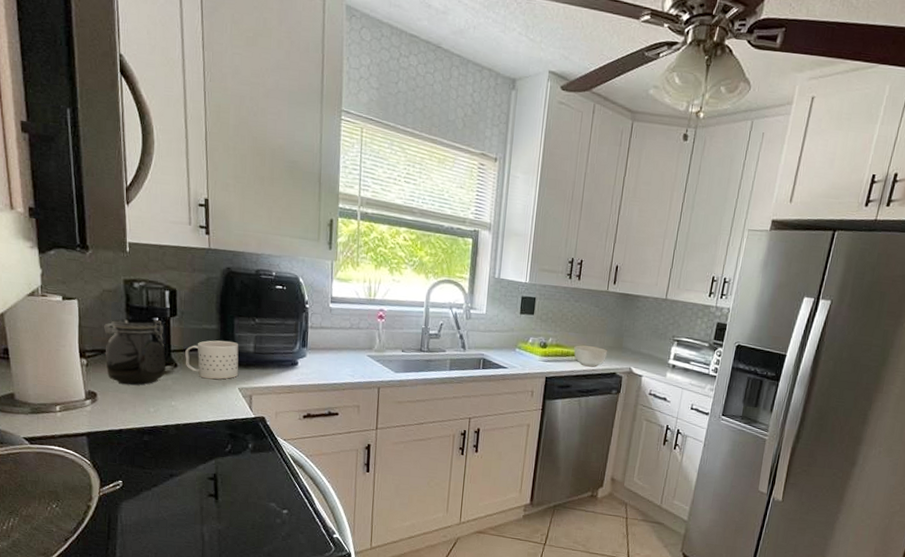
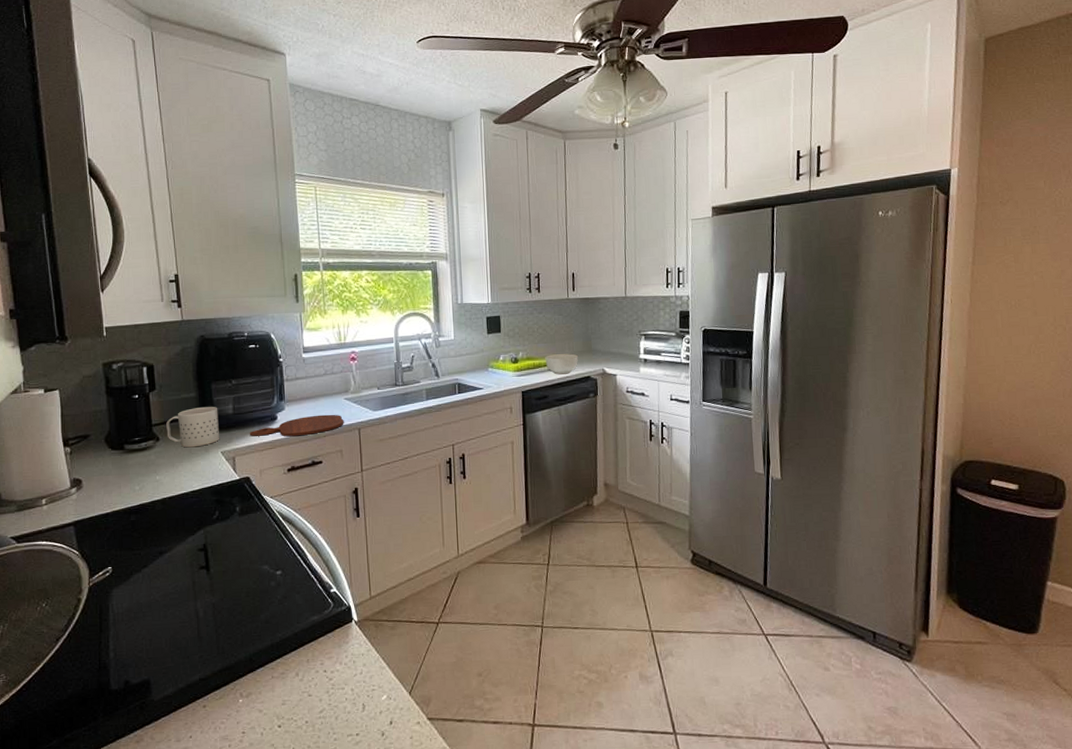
jar: present [104,318,166,385] -> none [86,397,148,466]
cutting board: none [268,366,365,386] -> present [249,414,344,437]

